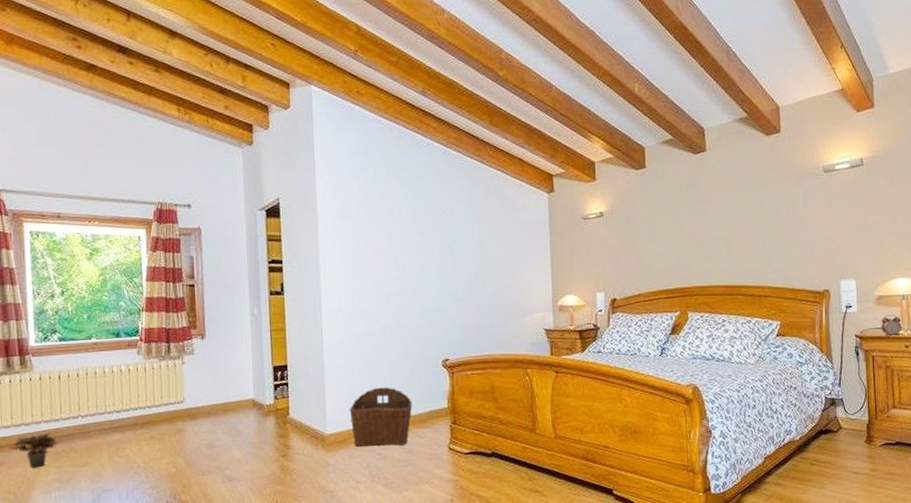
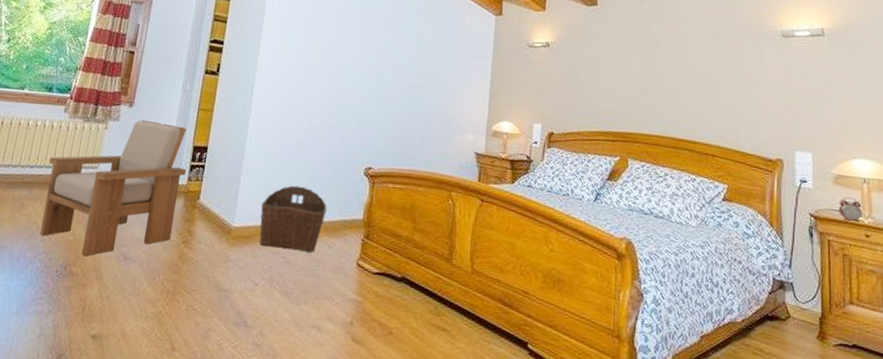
armchair: none [134,349,271,485] -> present [39,119,187,257]

